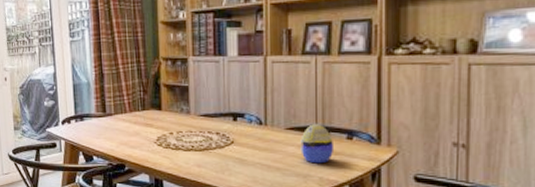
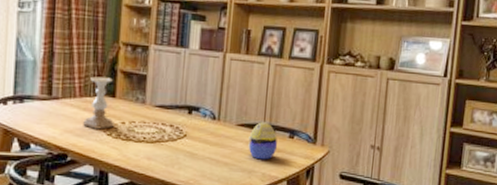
candle holder: none [135,92,163,141] -> present [83,76,114,130]

